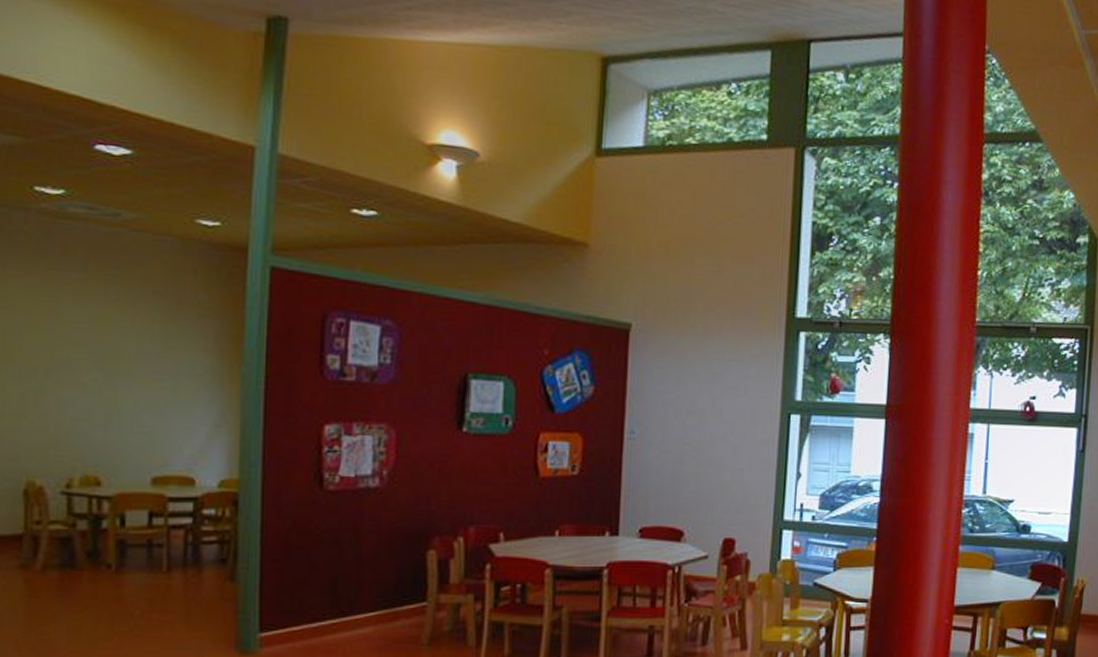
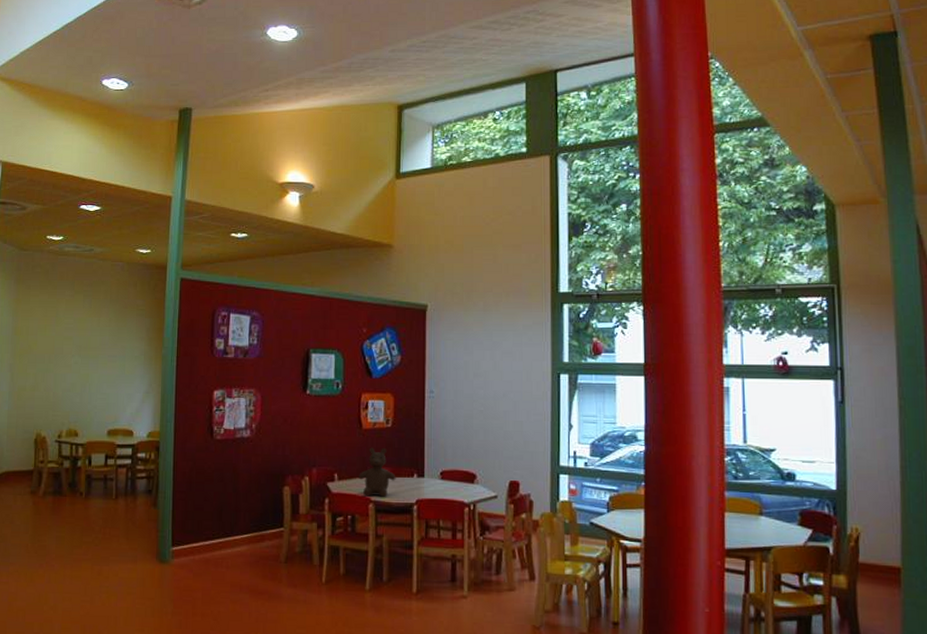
teddy bear: none [532,499,582,560] -> present [359,447,396,497]

